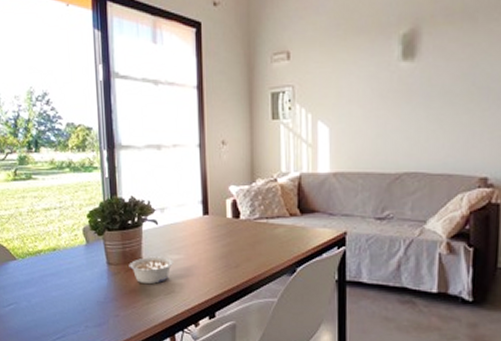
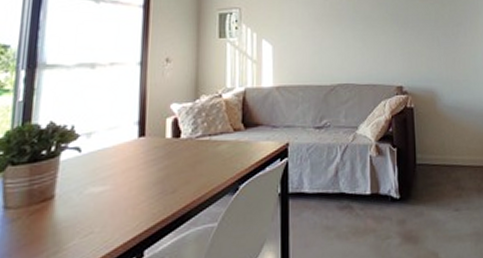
legume: present [129,256,173,285] -> none [34,190,96,229]

